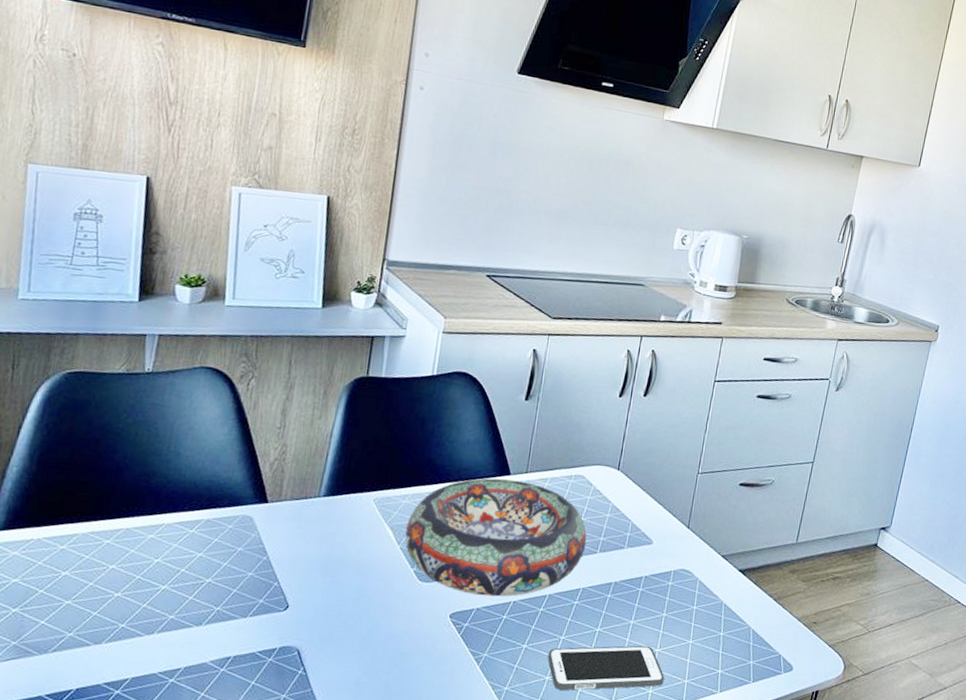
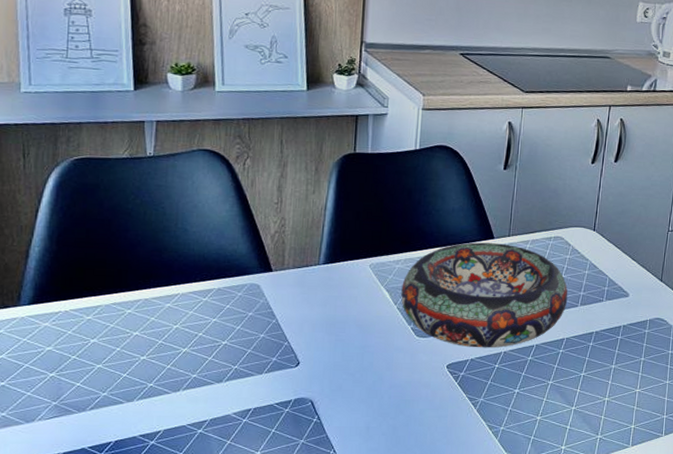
cell phone: present [548,645,664,690] -> none [538,386,645,428]

